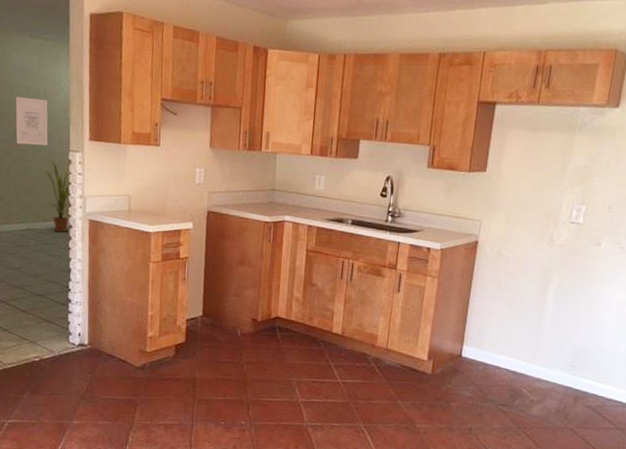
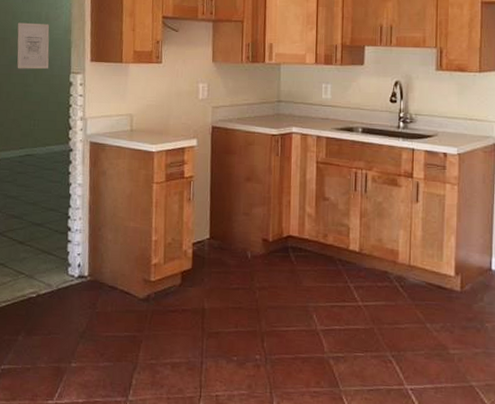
house plant: present [43,159,71,232] -> none [43,82,71,156]

